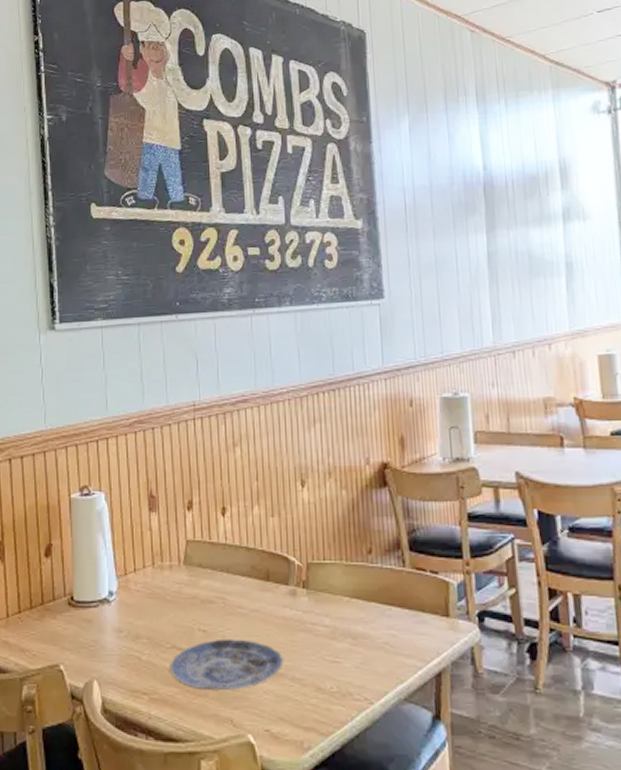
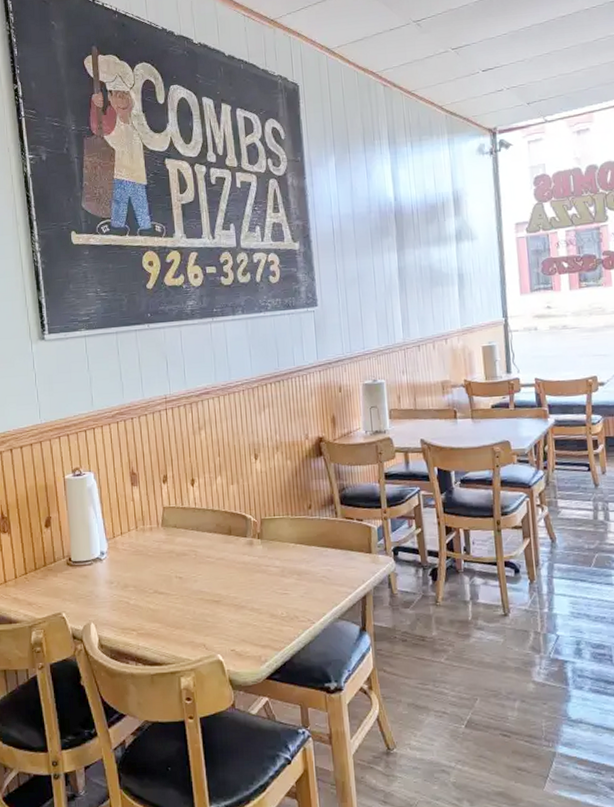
plate: present [168,638,284,691] -> none [152,582,244,624]

